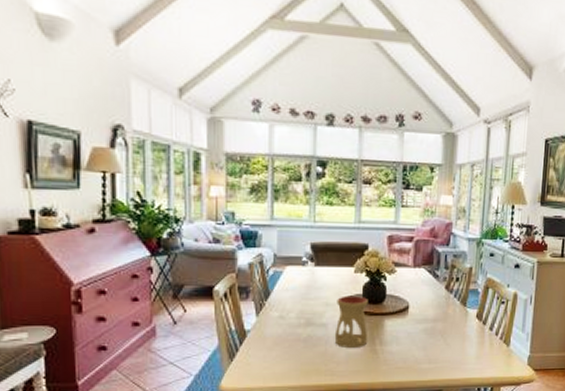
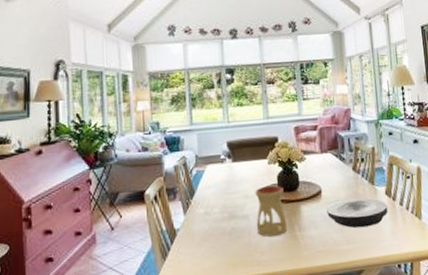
plate: none [412,318,477,349] -> present [327,197,388,228]

